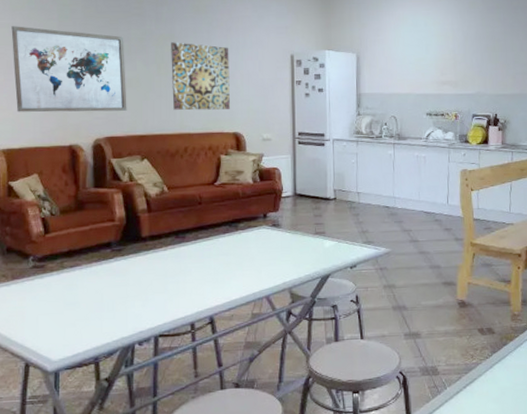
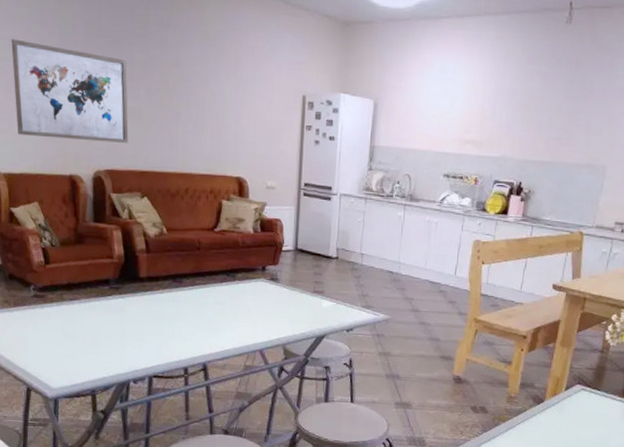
wall art: present [171,42,230,111] -> none [175,71,237,151]

